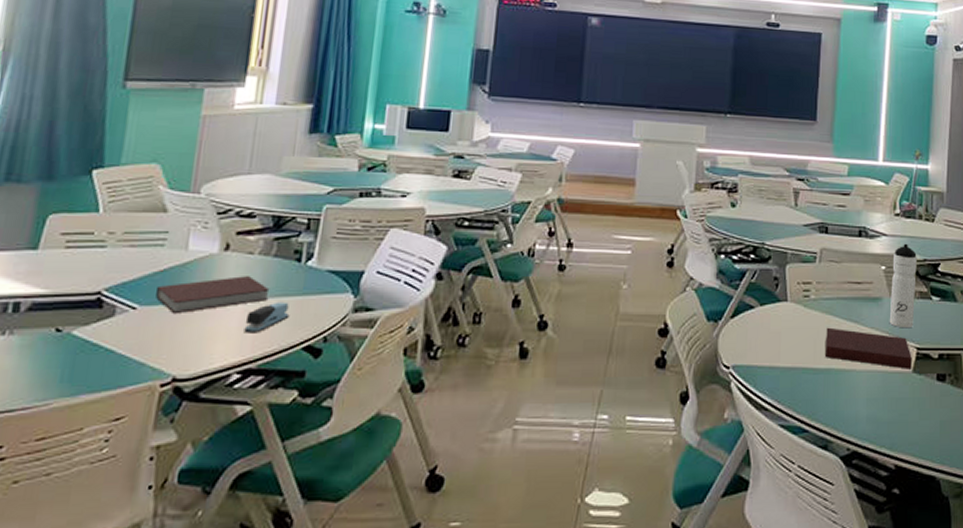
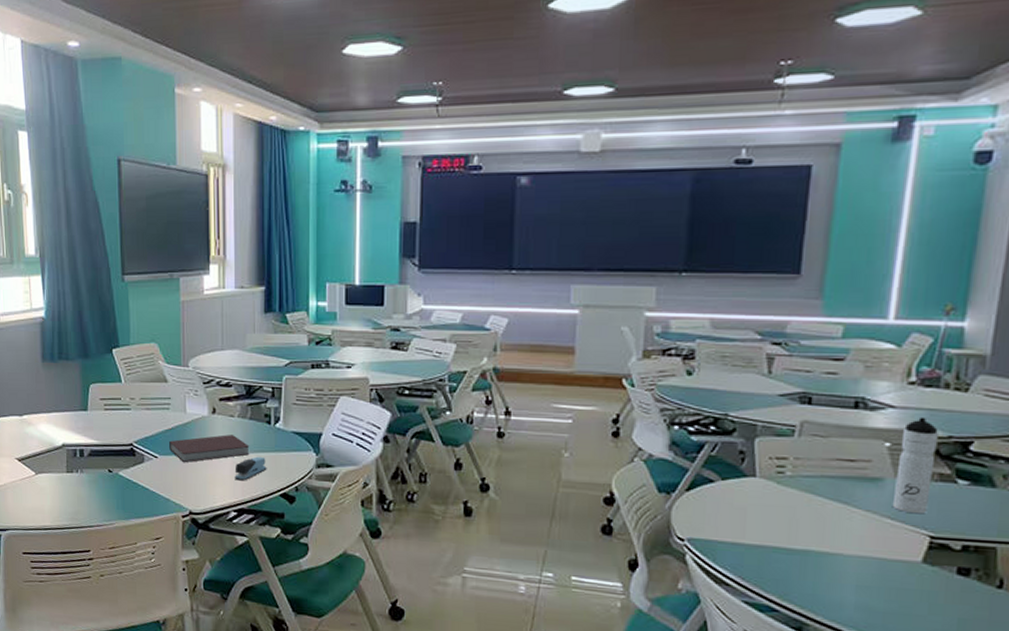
notebook: present [826,327,912,369] -> none [803,506,922,559]

